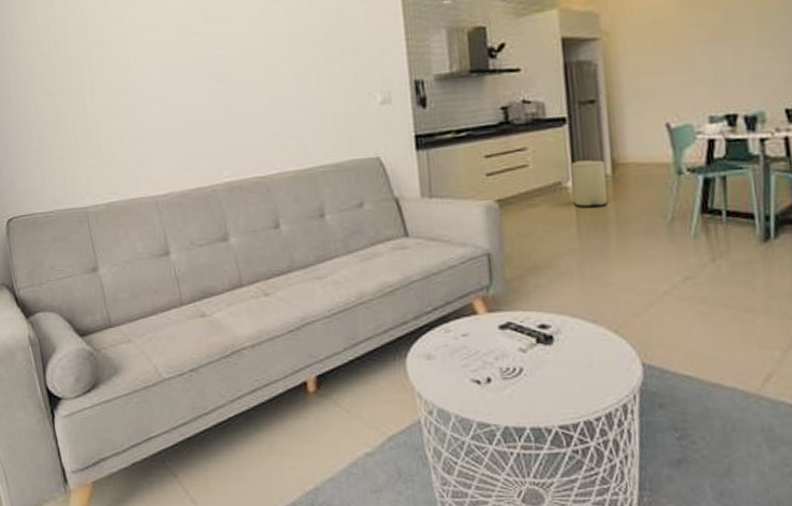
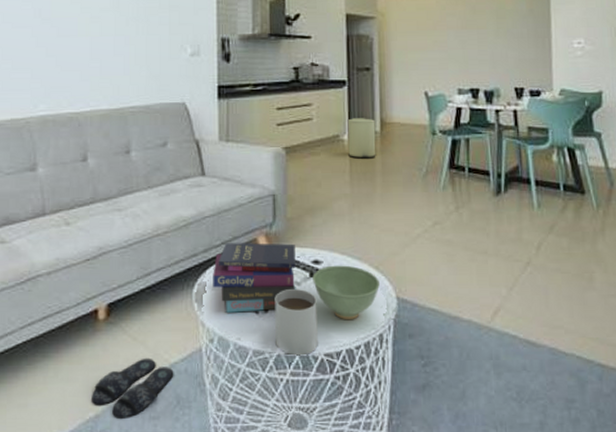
slippers: none [309,430,393,491] -> present [92,358,174,419]
books: none [426,307,522,383] -> present [213,243,296,313]
mug: none [497,357,551,428] -> present [274,289,318,356]
bowl: none [539,329,620,390] -> present [312,265,380,320]

